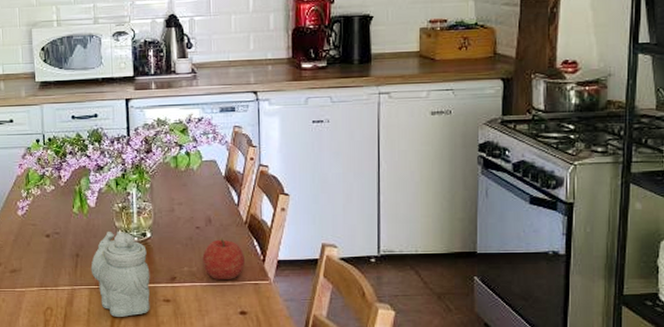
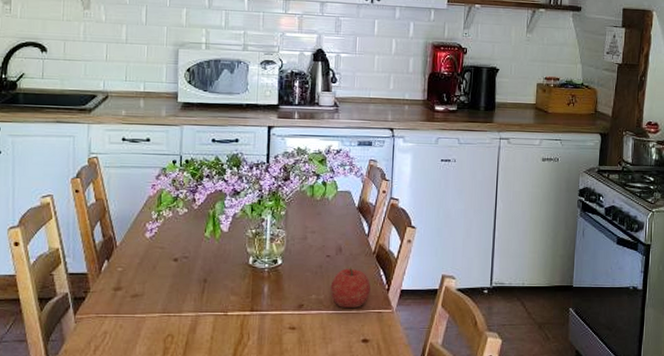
teapot: present [90,232,150,317] -> none [217,257,278,344]

